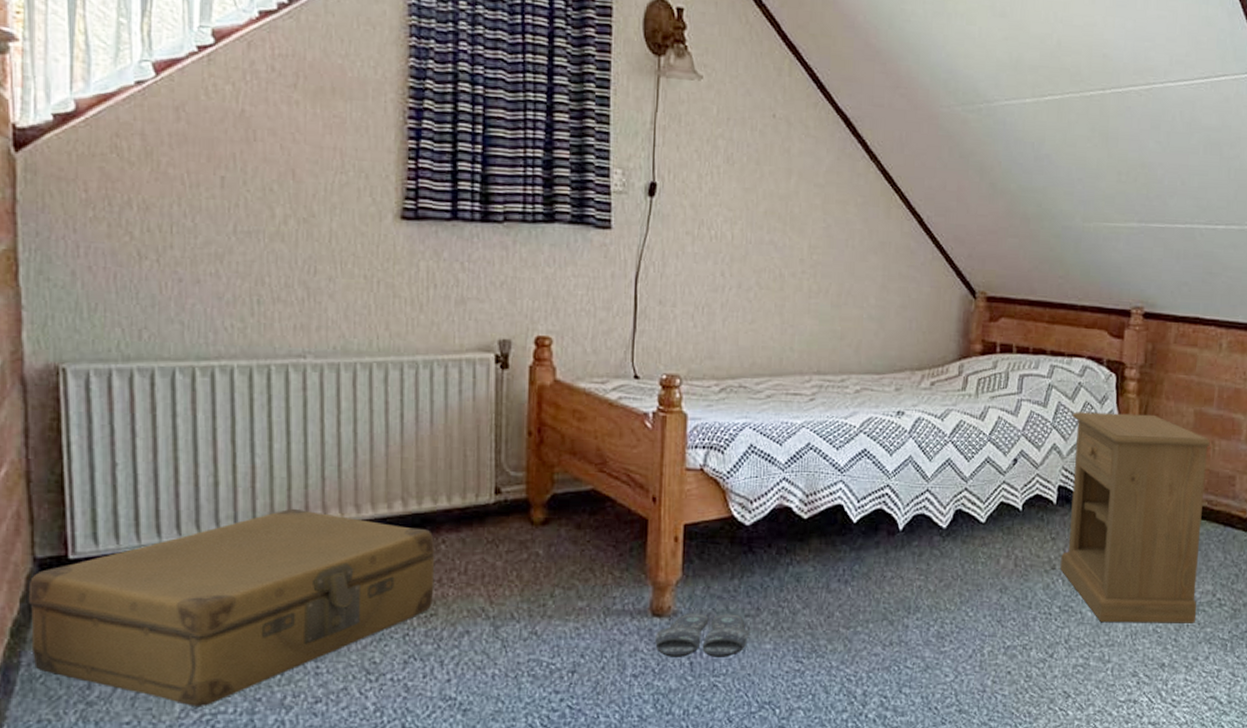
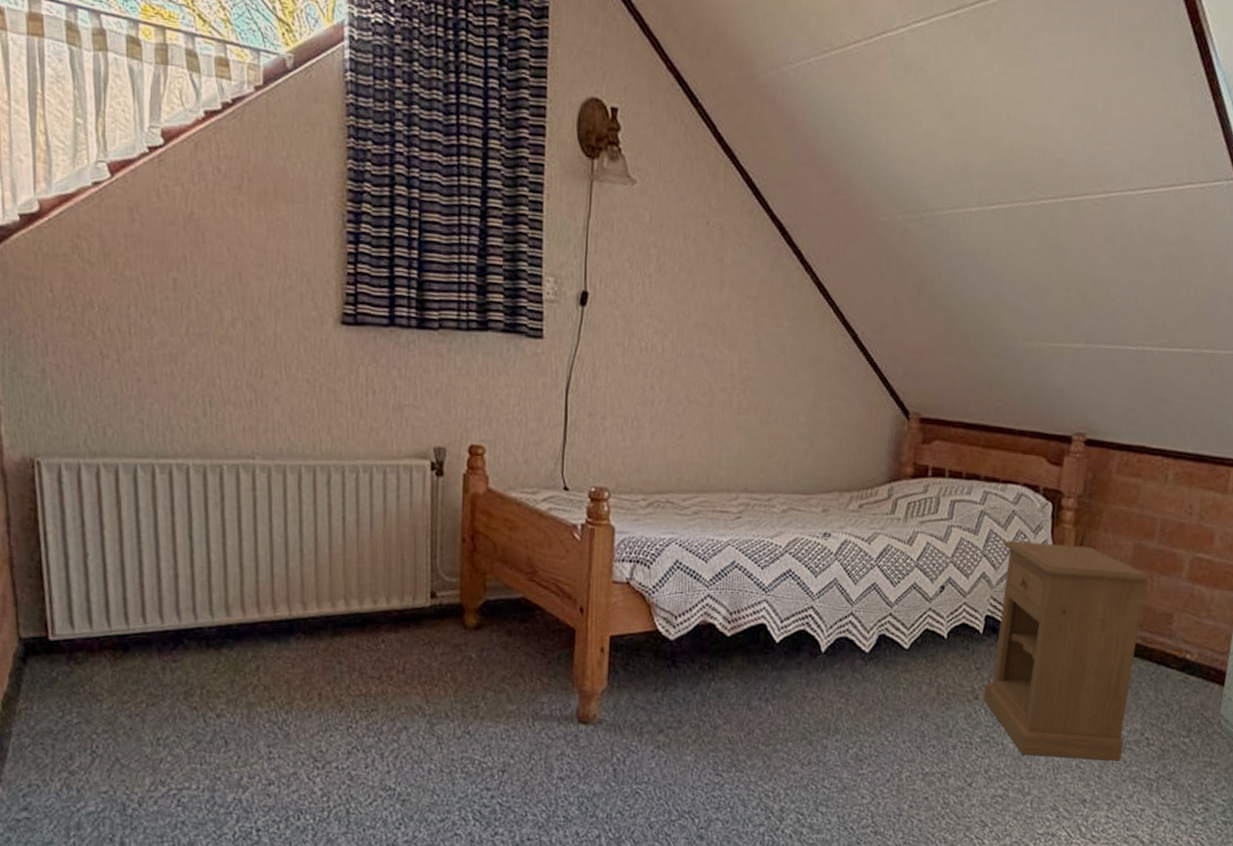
suitcase: present [28,509,435,708] -> none [15,603,376,782]
slippers: present [655,614,751,657] -> none [581,722,673,766]

